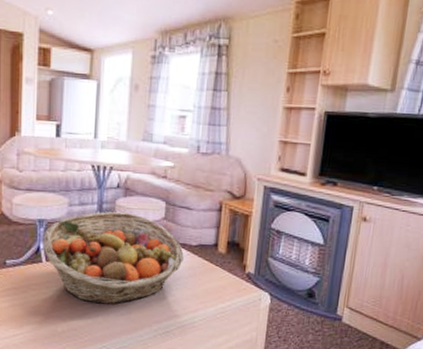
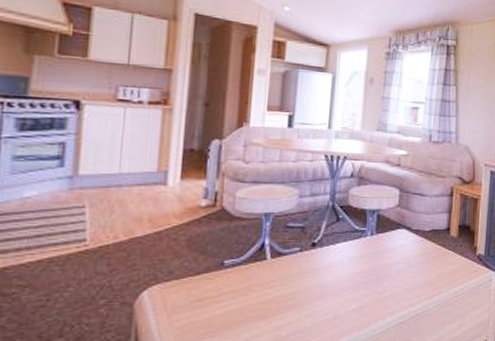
fruit basket: present [43,212,184,305] -> none [268,202,418,300]

